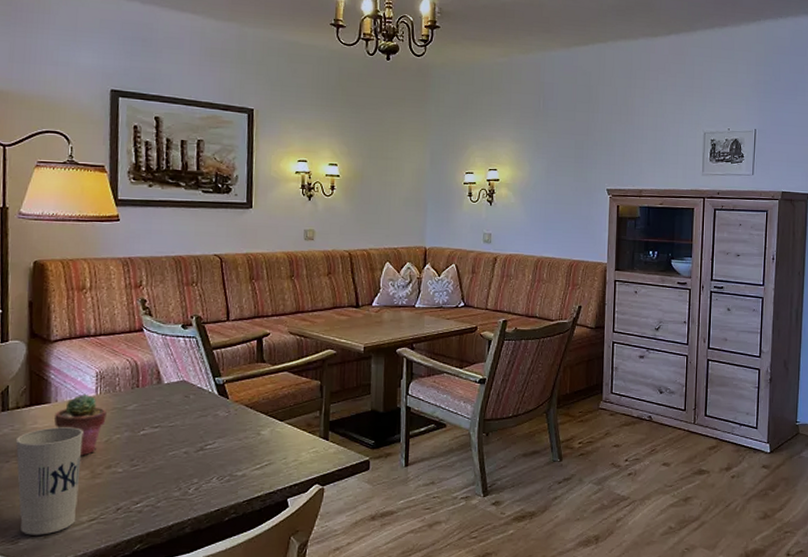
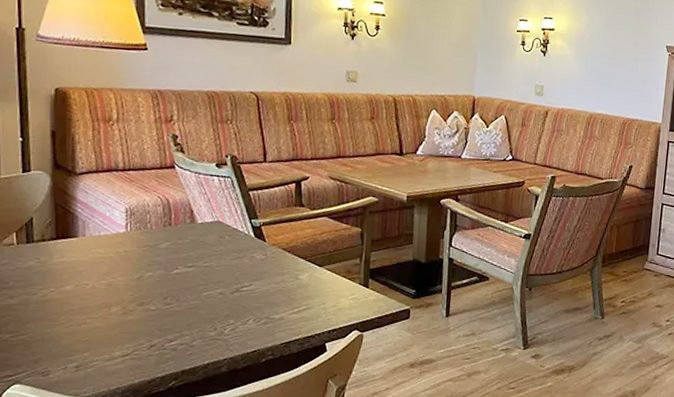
cup: present [15,427,83,535] -> none [42,261,114,368]
potted succulent: present [53,393,107,456] -> none [82,229,138,292]

